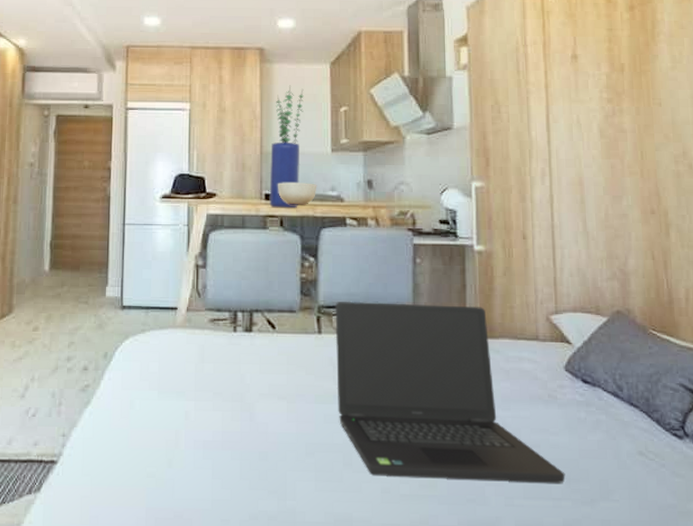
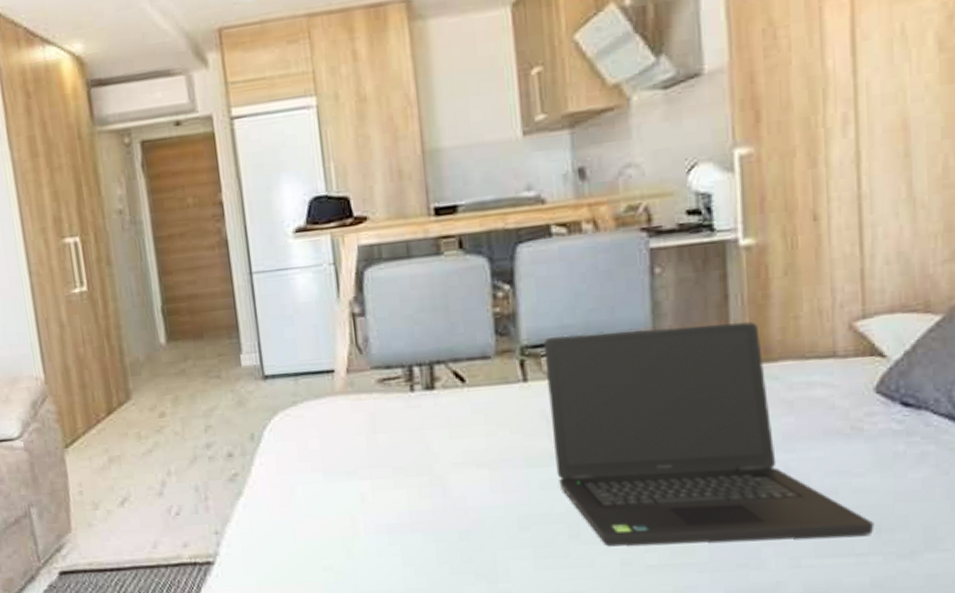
vase: present [269,85,304,209] -> none [435,47,482,226]
bowl: present [277,182,317,205] -> none [449,184,507,219]

